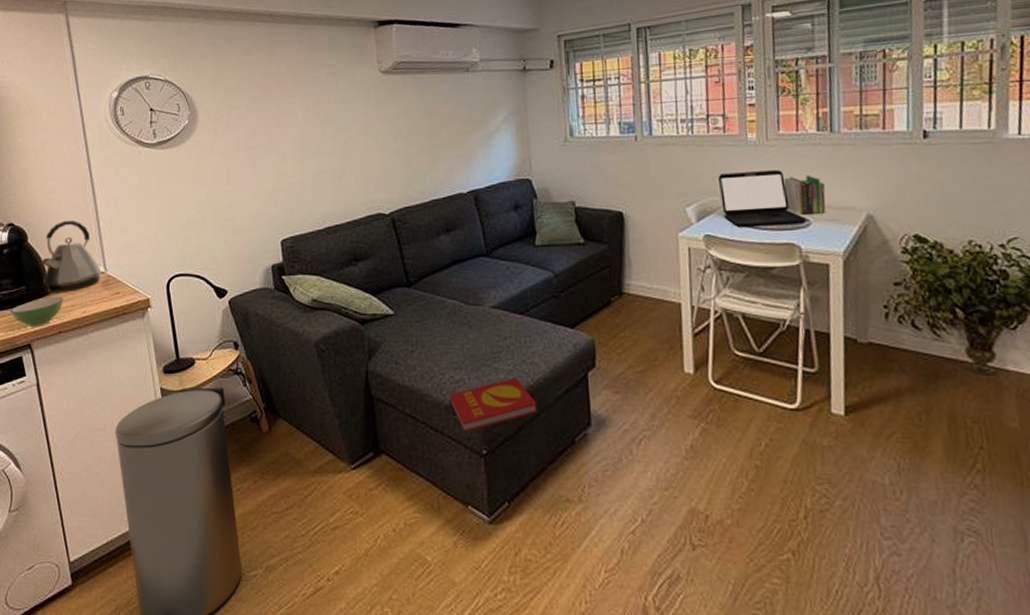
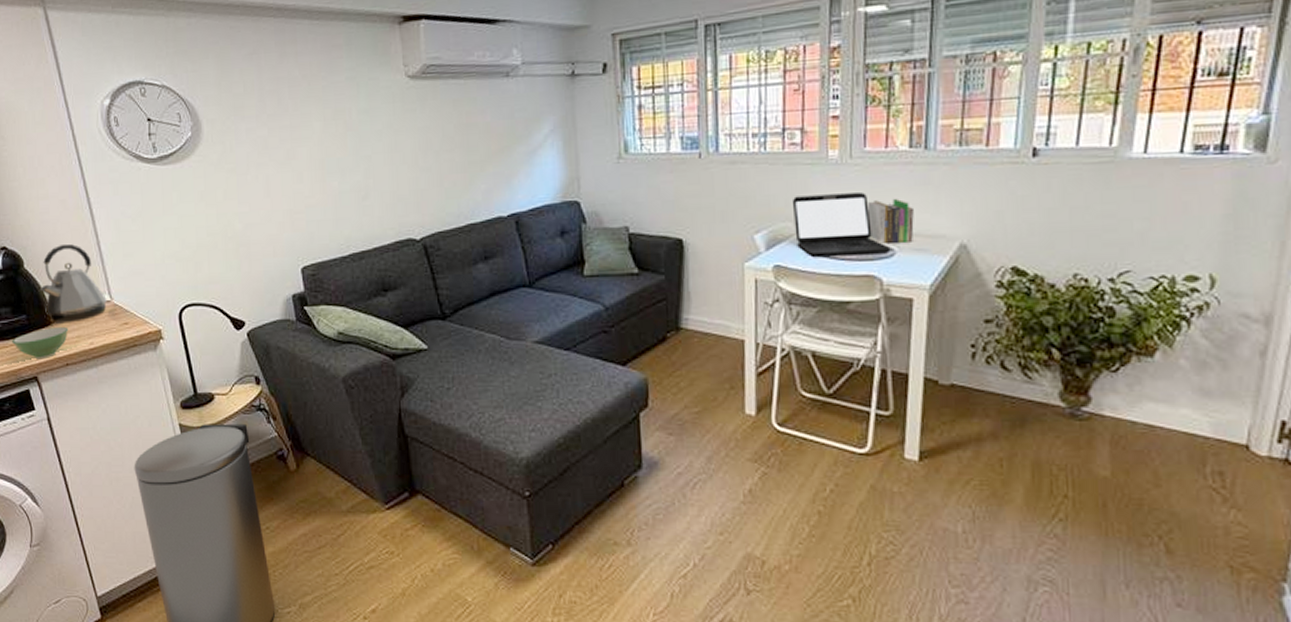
book: present [450,377,538,433] -> none [489,416,585,474]

